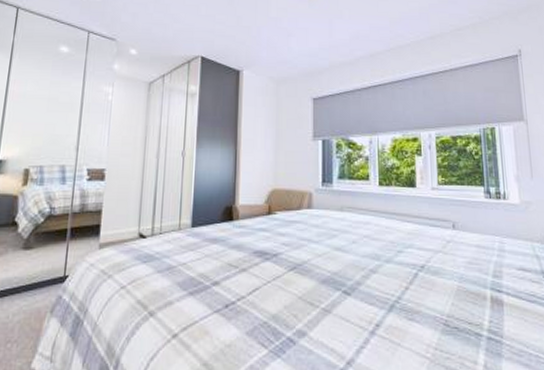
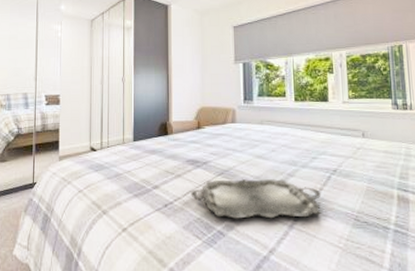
serving tray: none [257,275,407,323] -> present [191,179,321,219]

